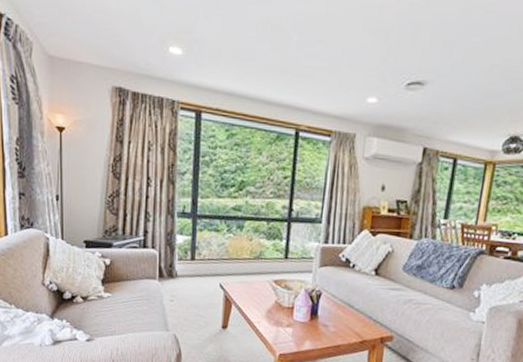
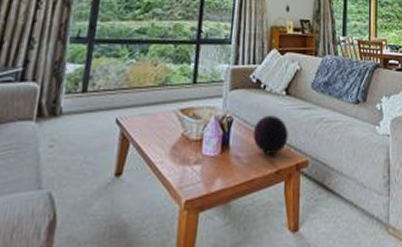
decorative orb: none [340,292,375,327] -> present [253,115,288,155]

